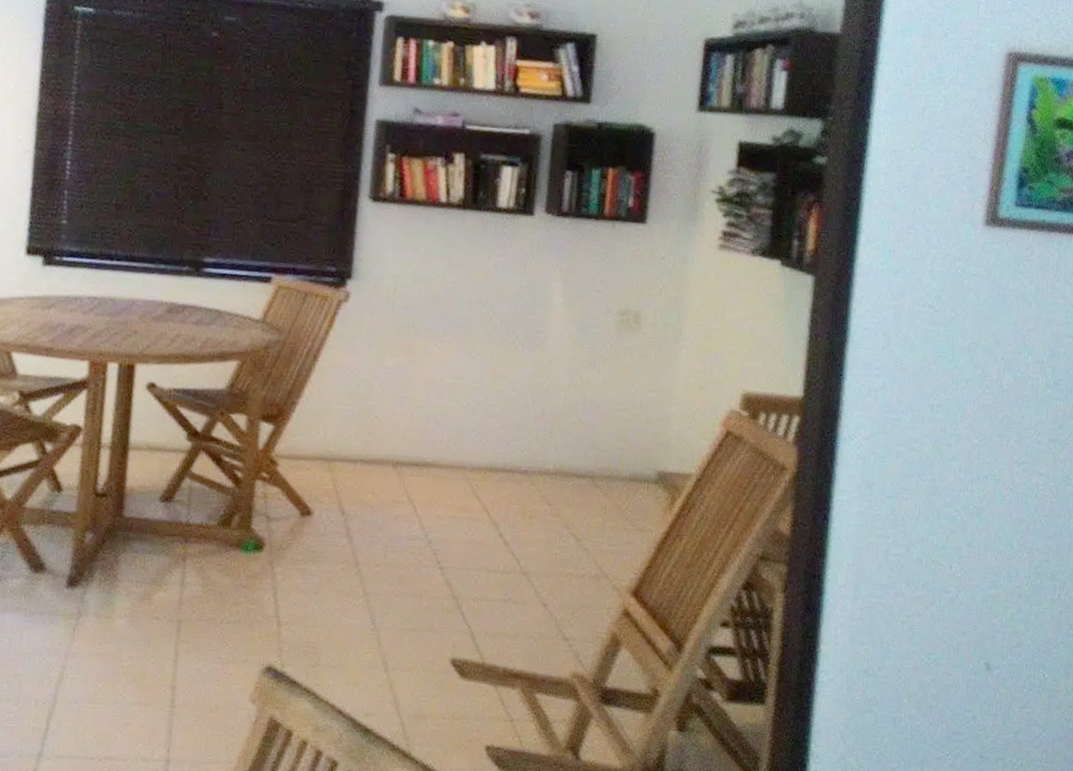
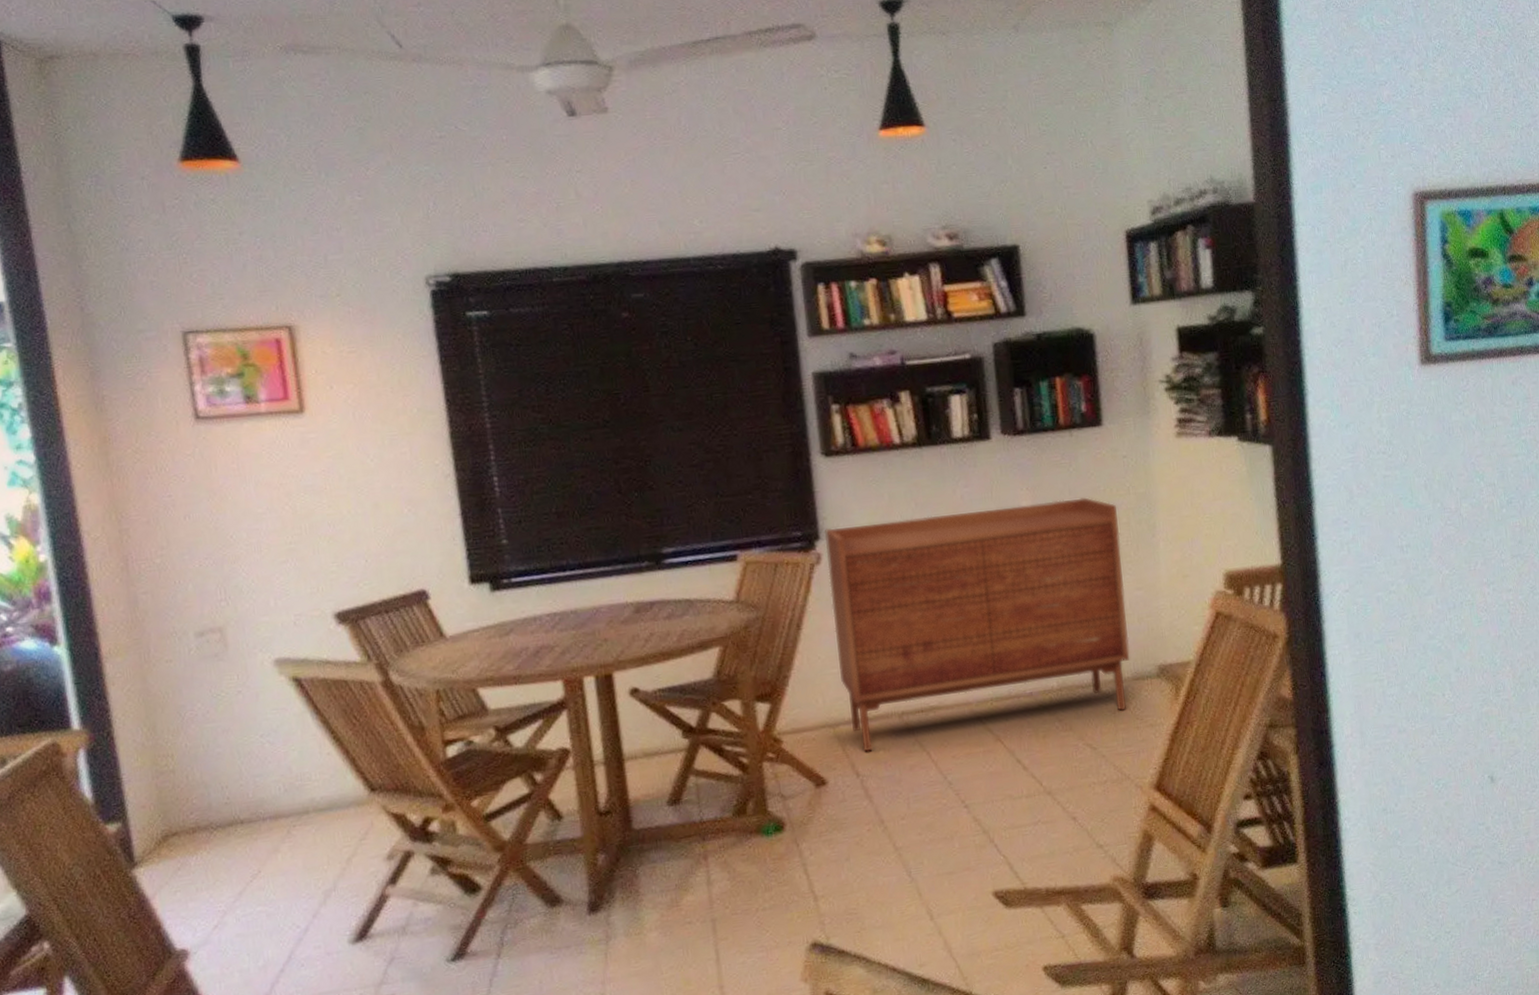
sideboard: none [345,270,646,509] -> present [825,497,1130,752]

